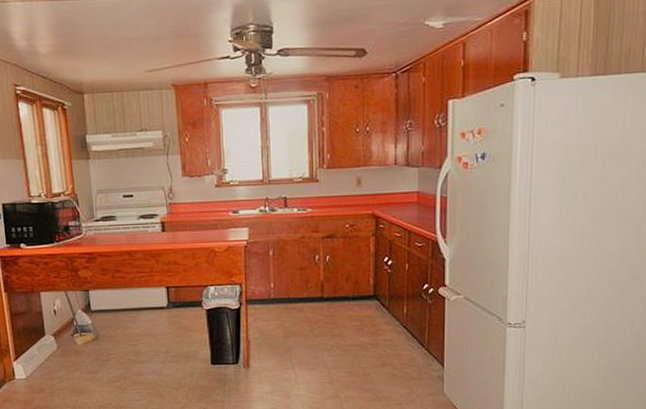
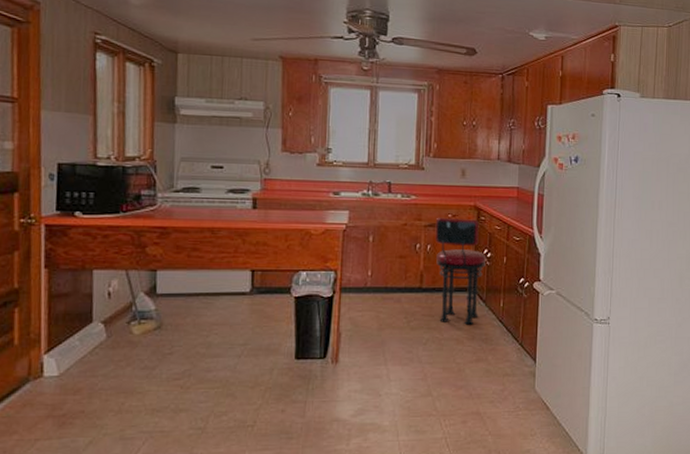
stool: none [333,227,388,332] -> present [435,217,487,325]

